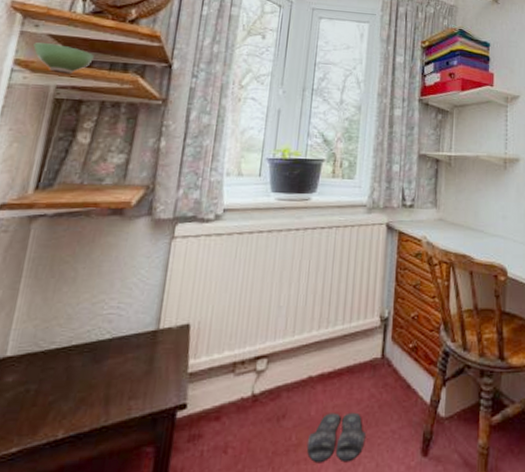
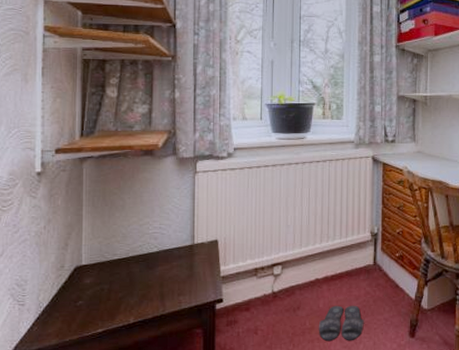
bowl: present [32,42,95,75] -> none [56,10,110,38]

